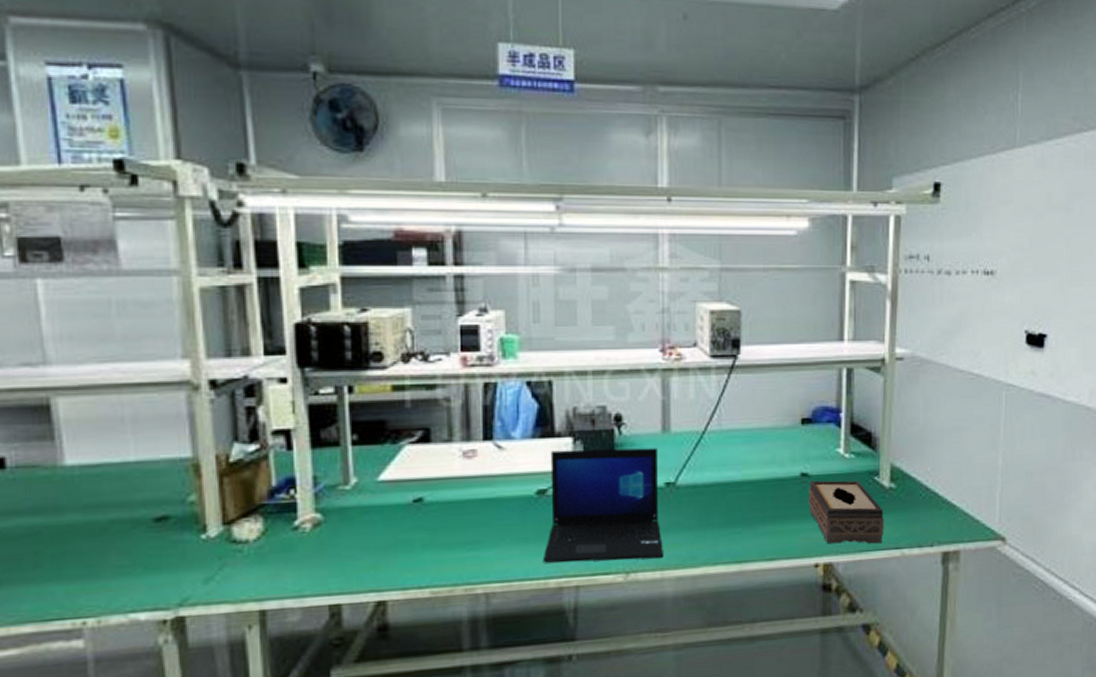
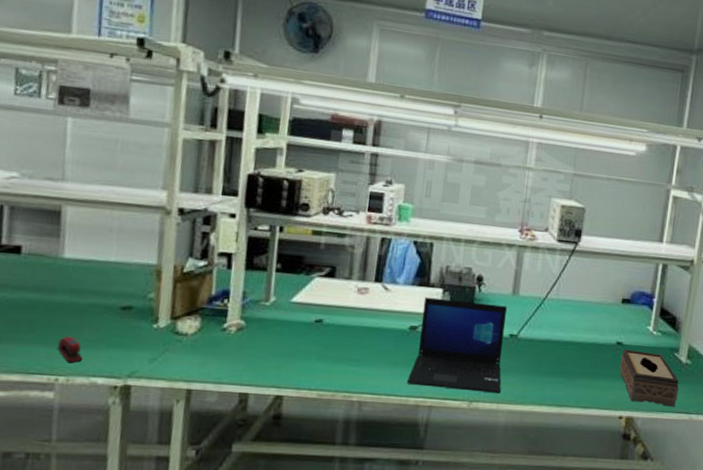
stapler: none [78,565,115,600] -> present [57,336,83,363]

